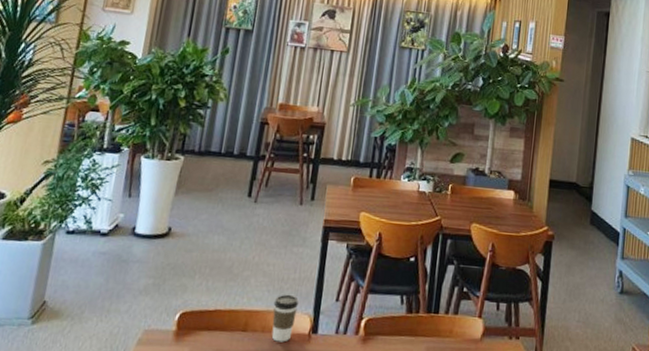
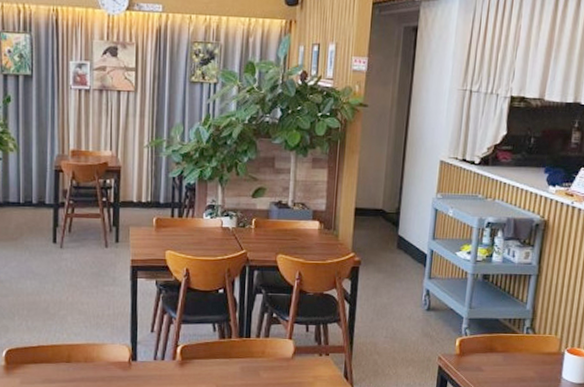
coffee cup: present [271,294,299,342] -> none [92,328,115,370]

